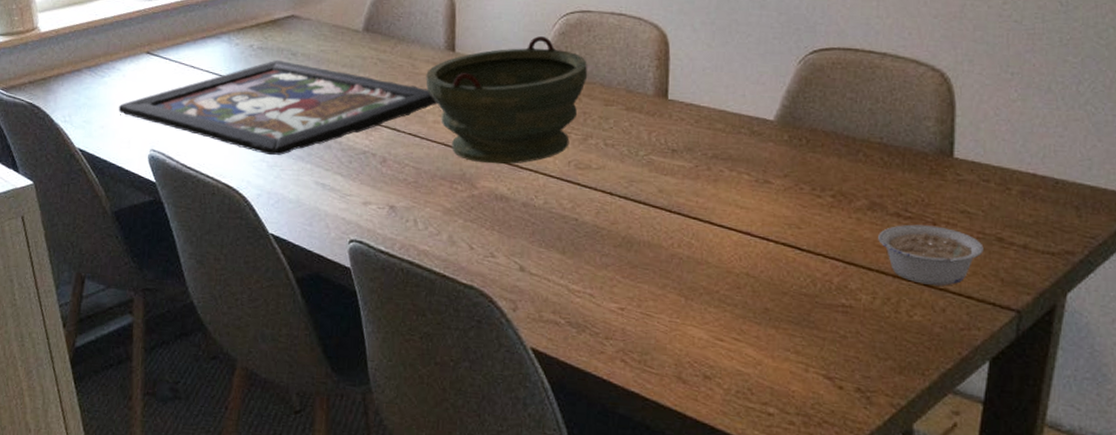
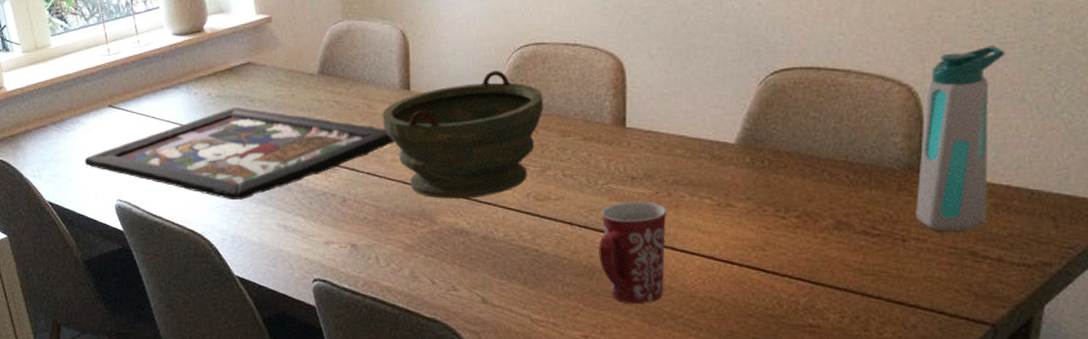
mug: none [637,173,707,278] -> present [599,201,668,304]
legume: present [878,224,984,286] -> none [845,242,956,302]
water bottle: none [946,35,1034,218] -> present [916,44,1006,232]

